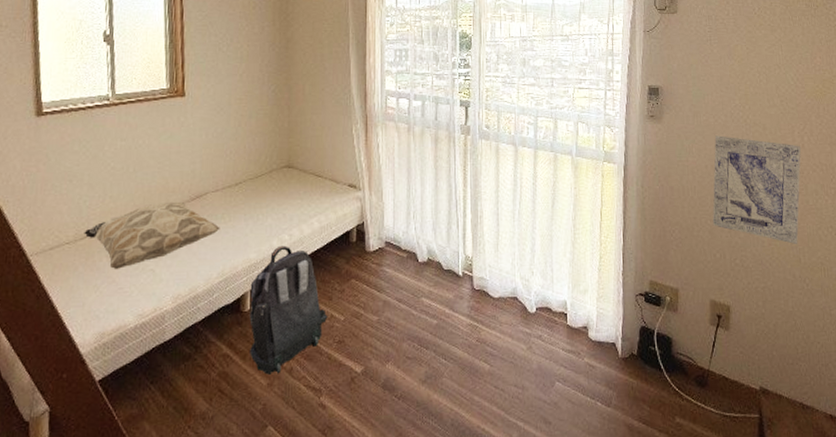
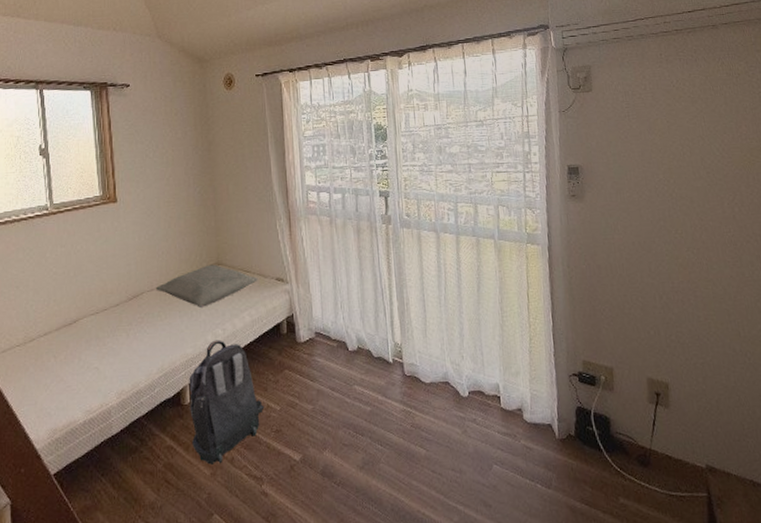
decorative pillow: present [84,201,220,269] -> none [32,302,157,368]
pillow: none [221,167,330,211] -> present [156,264,258,307]
wall art: present [712,135,802,245] -> none [640,211,736,319]

